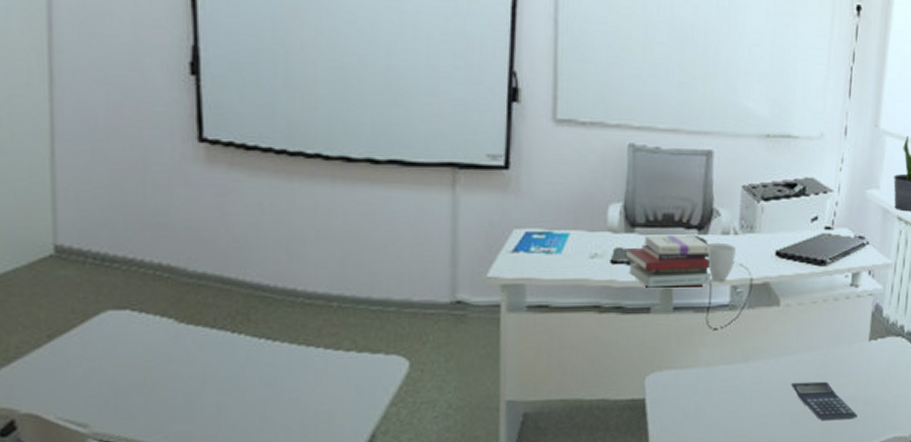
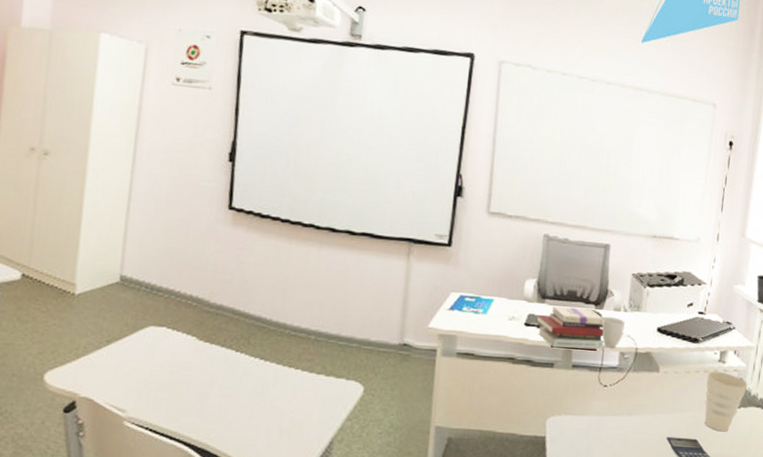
cup: none [835,298,886,370] -> present [704,371,748,432]

